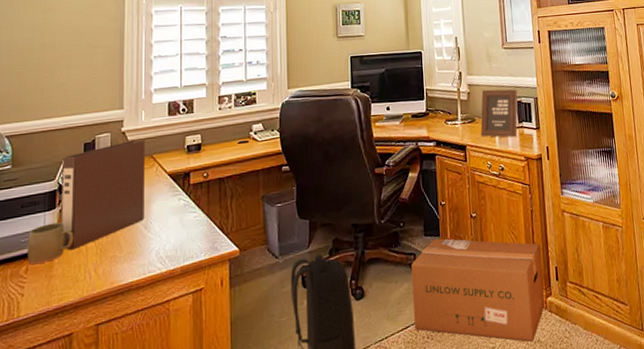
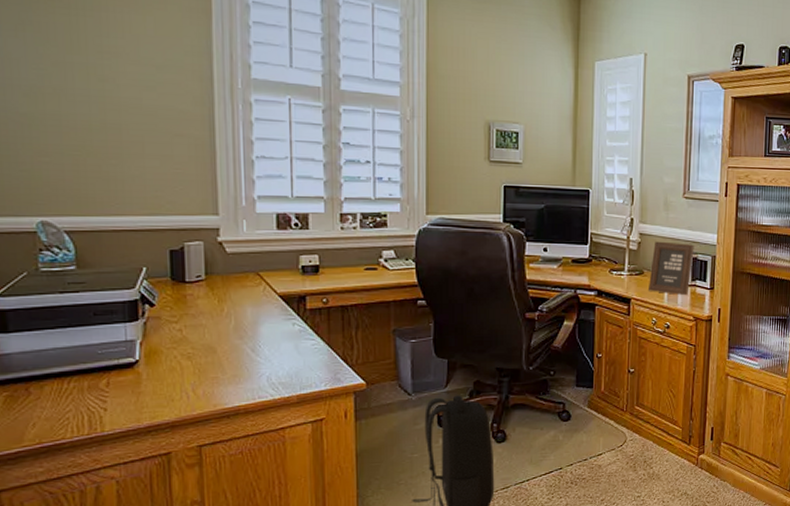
mug: present [26,222,74,265] -> none [104,336,165,379]
binder: present [61,139,145,250] -> none [143,252,251,366]
box: present [411,238,546,342] -> none [559,389,698,494]

